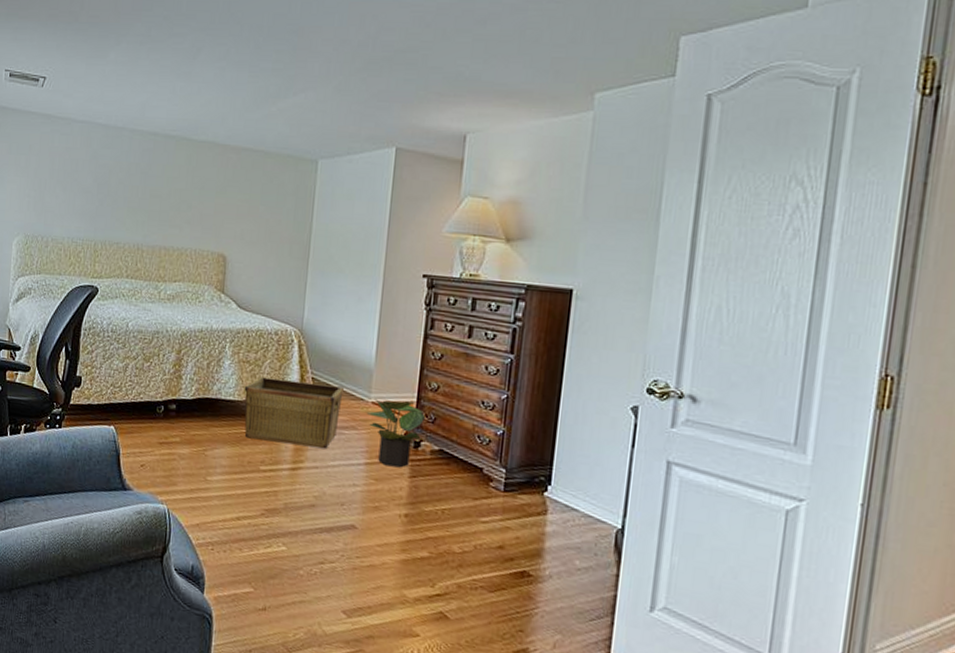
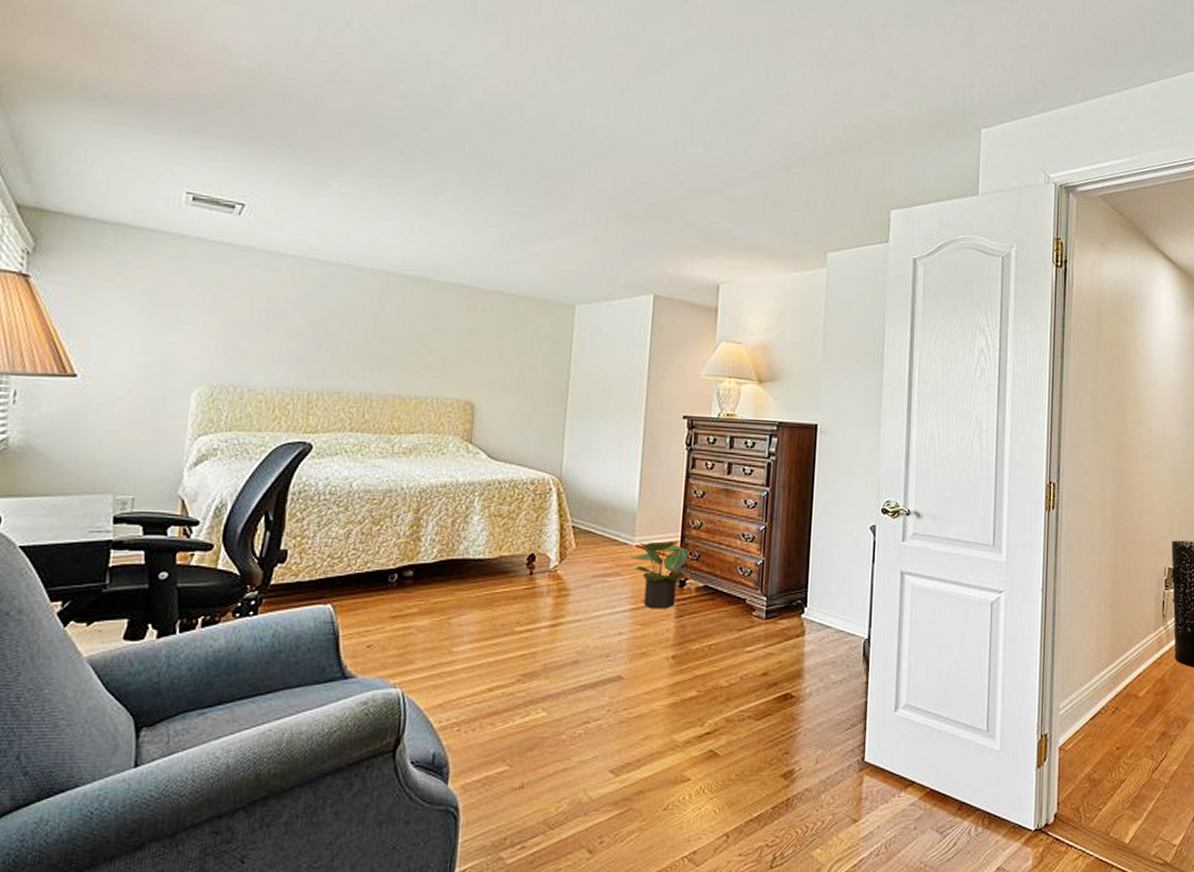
hamper: present [244,377,344,449] -> none [496,530,606,600]

